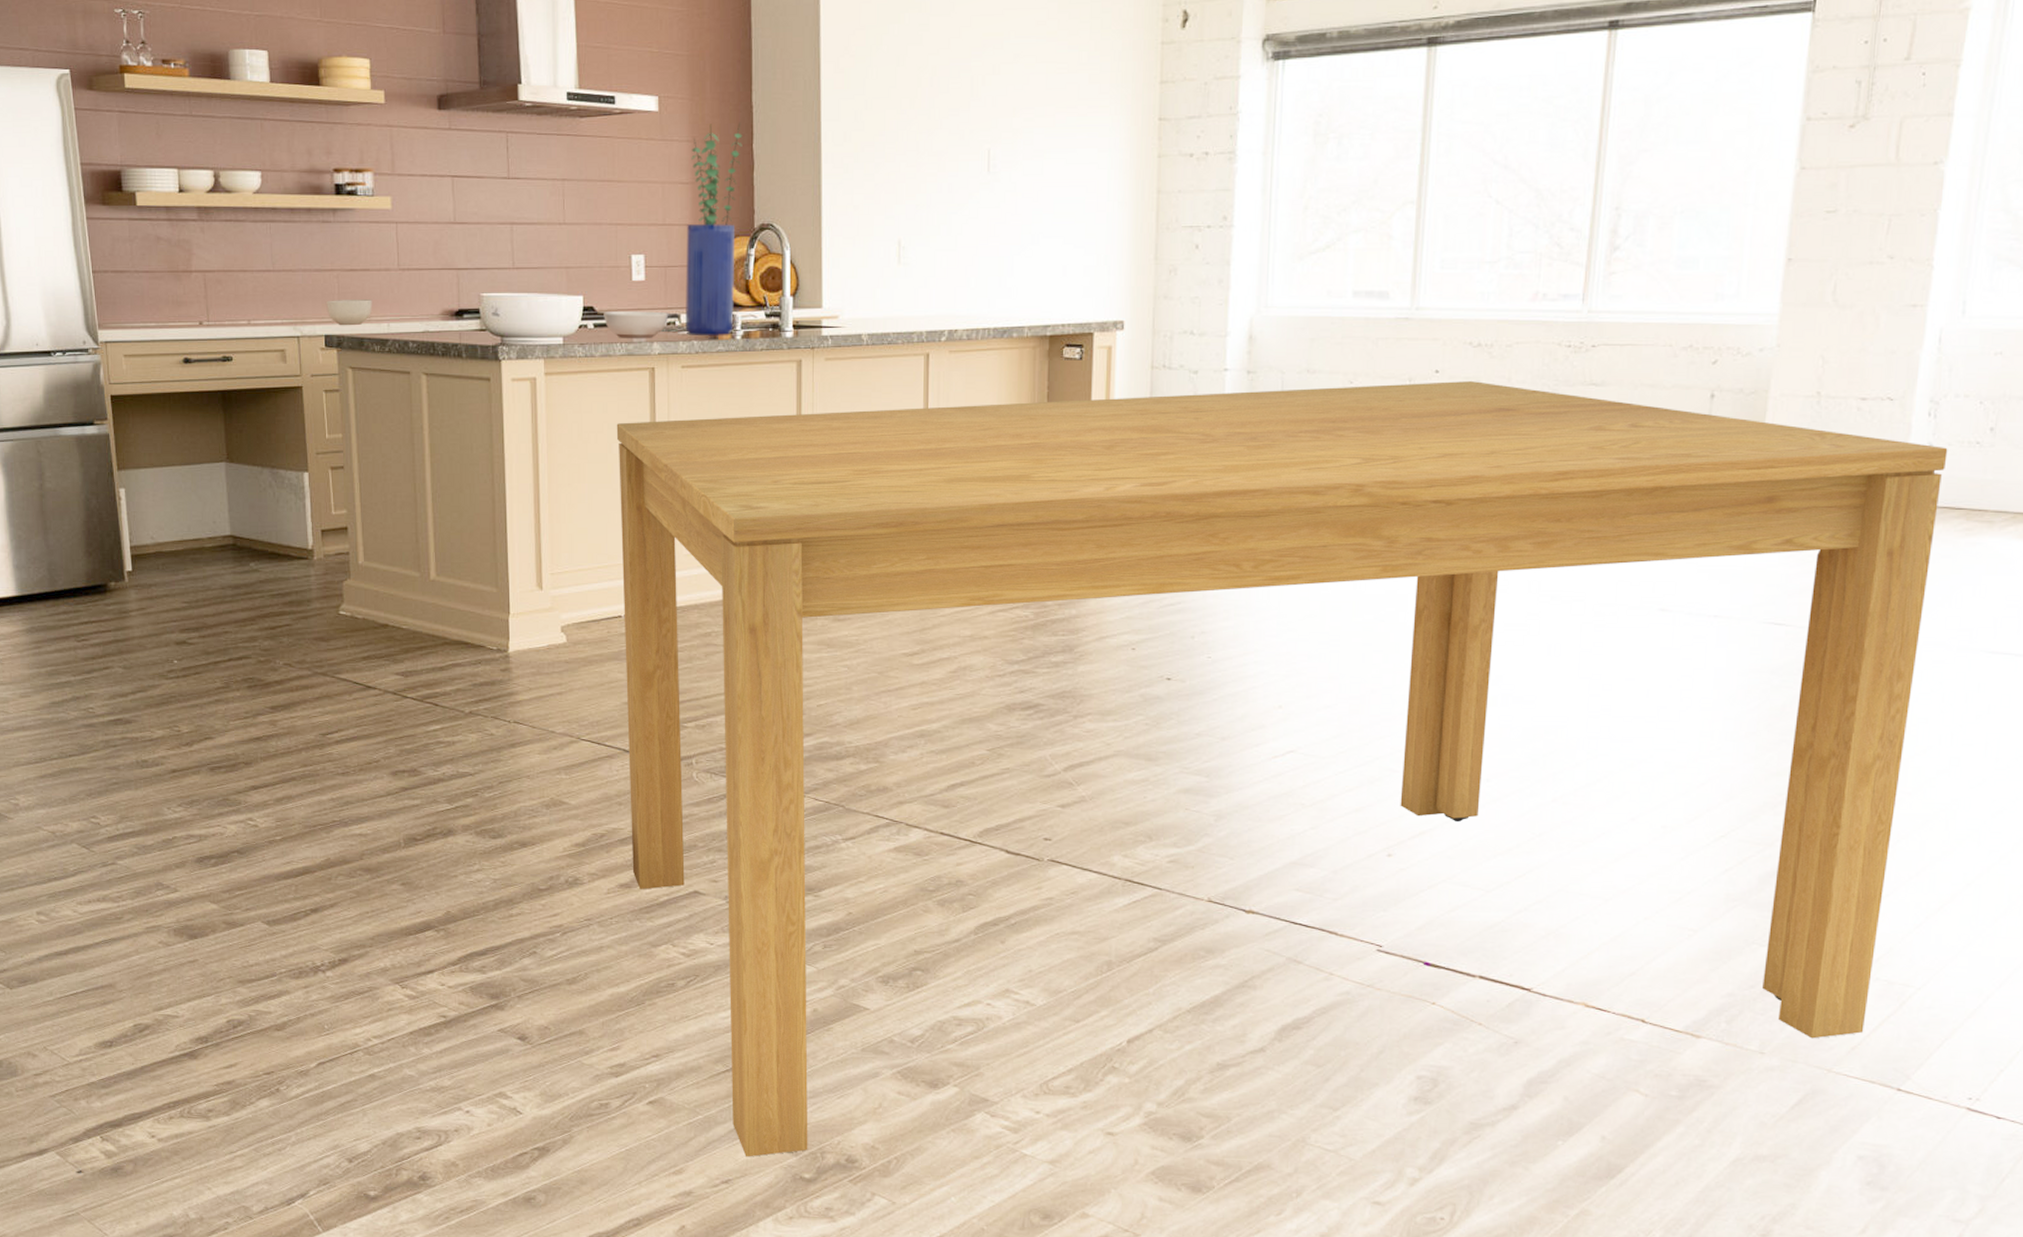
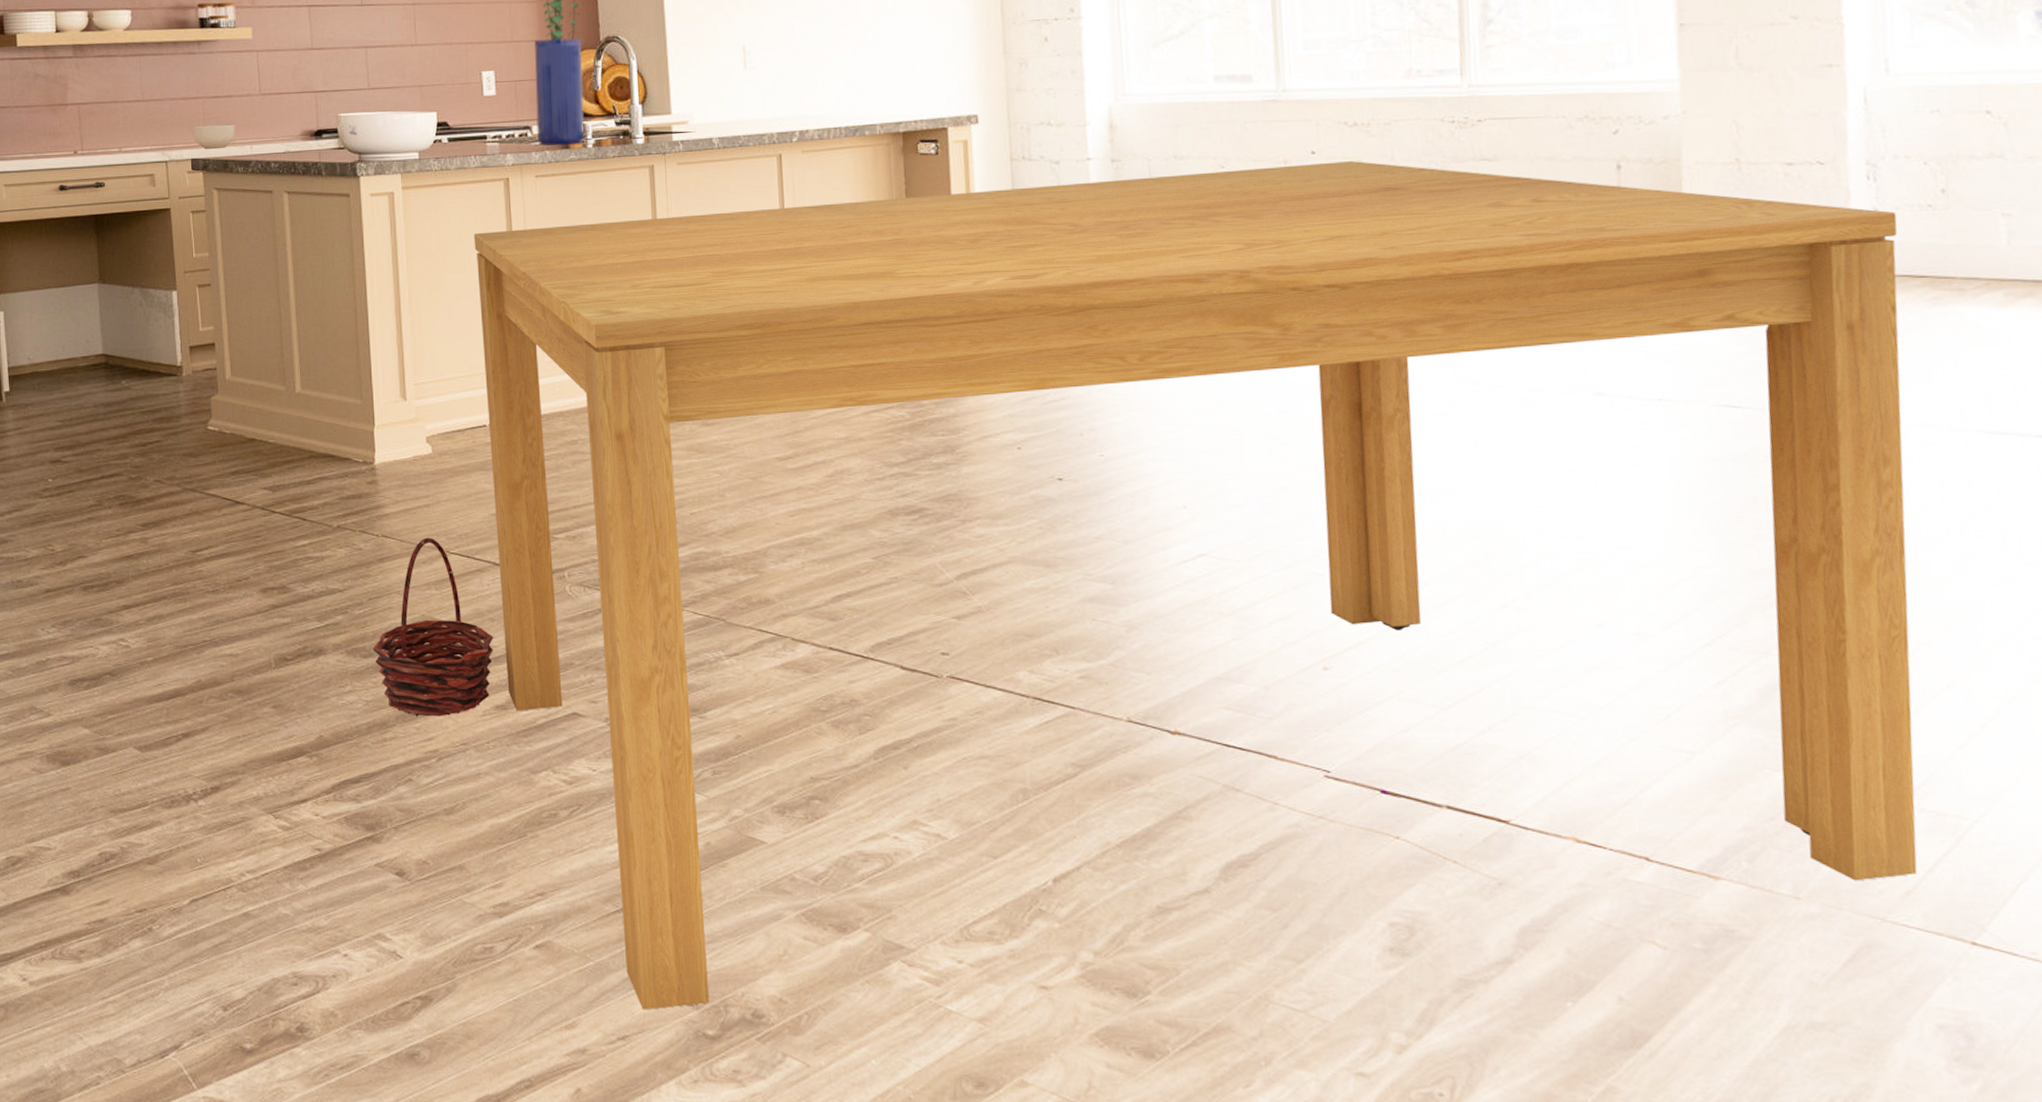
basket: none [501,724,621,894] -> present [372,537,494,717]
bowl: present [604,311,669,339] -> none [457,124,521,152]

